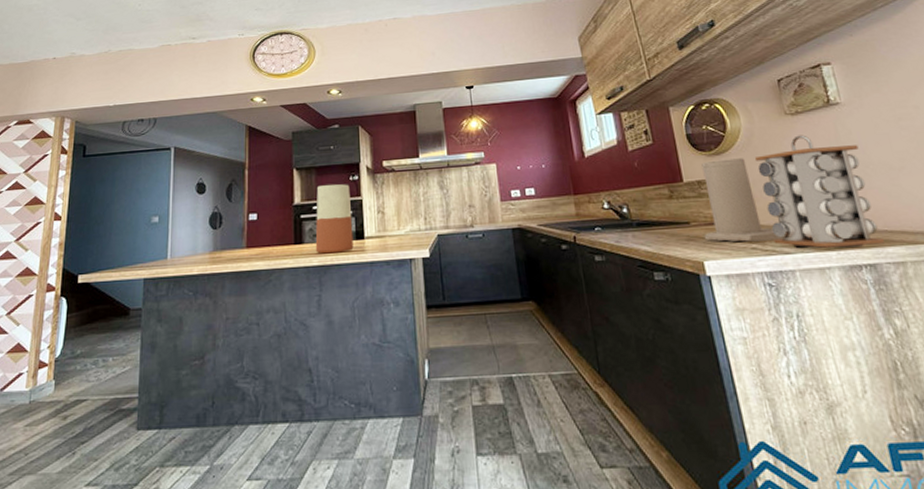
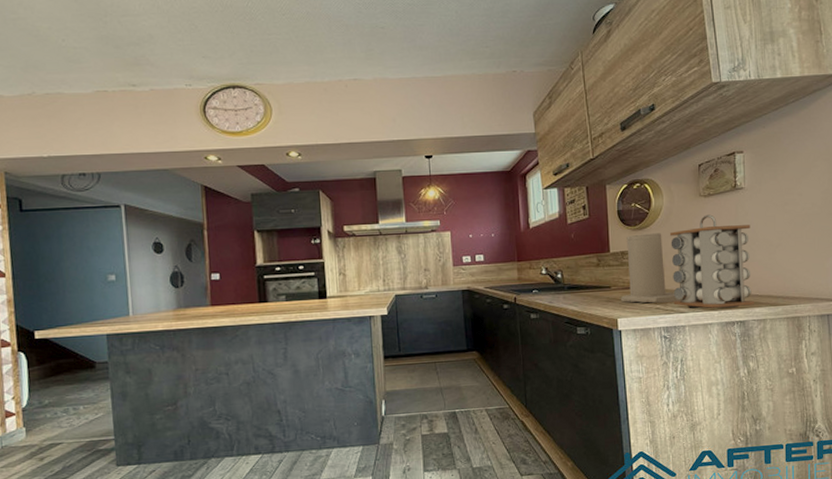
vase: present [315,184,354,254] -> none [278,246,317,312]

